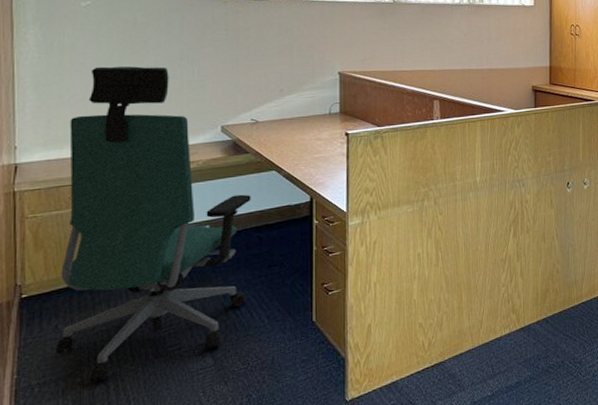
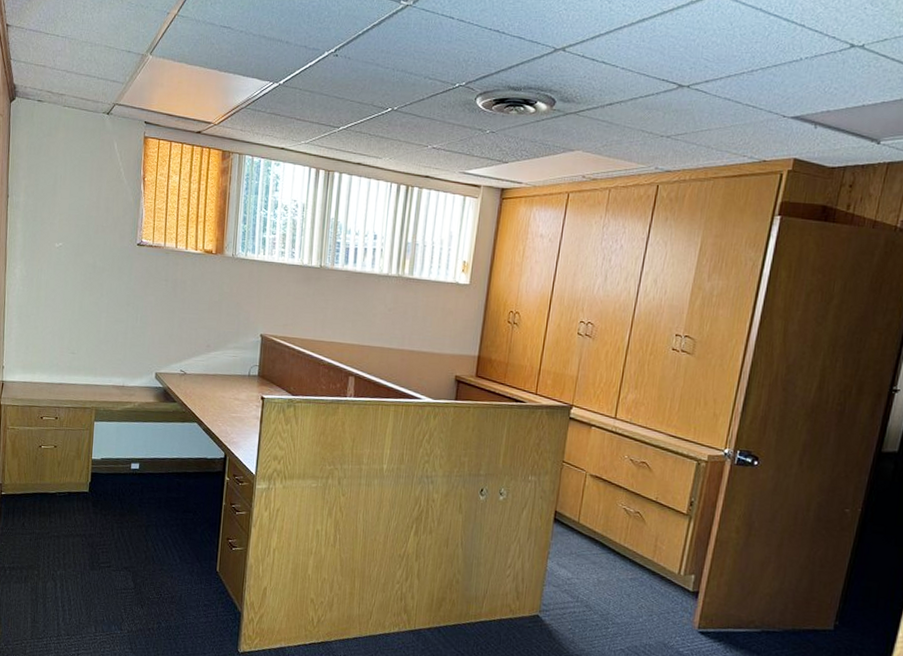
chair: present [56,66,251,382] -> none [22,304,175,578]

